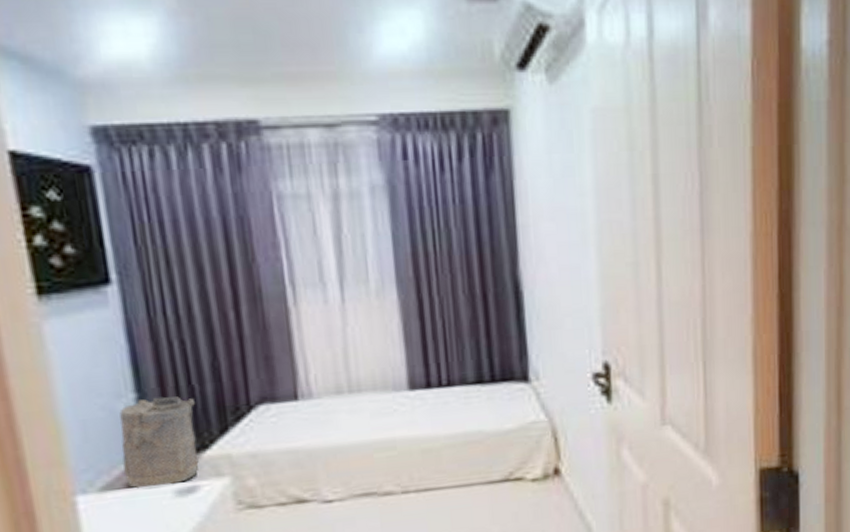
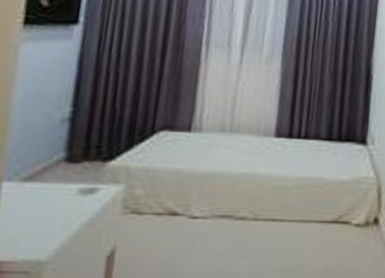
laundry hamper: present [119,396,199,490] -> none [44,113,114,185]

